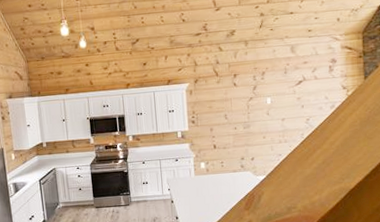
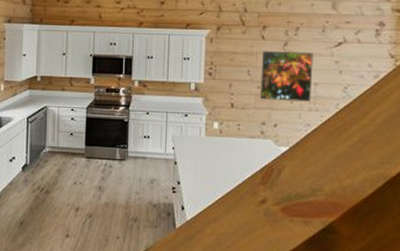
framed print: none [235,92,280,139] -> present [260,51,313,102]

